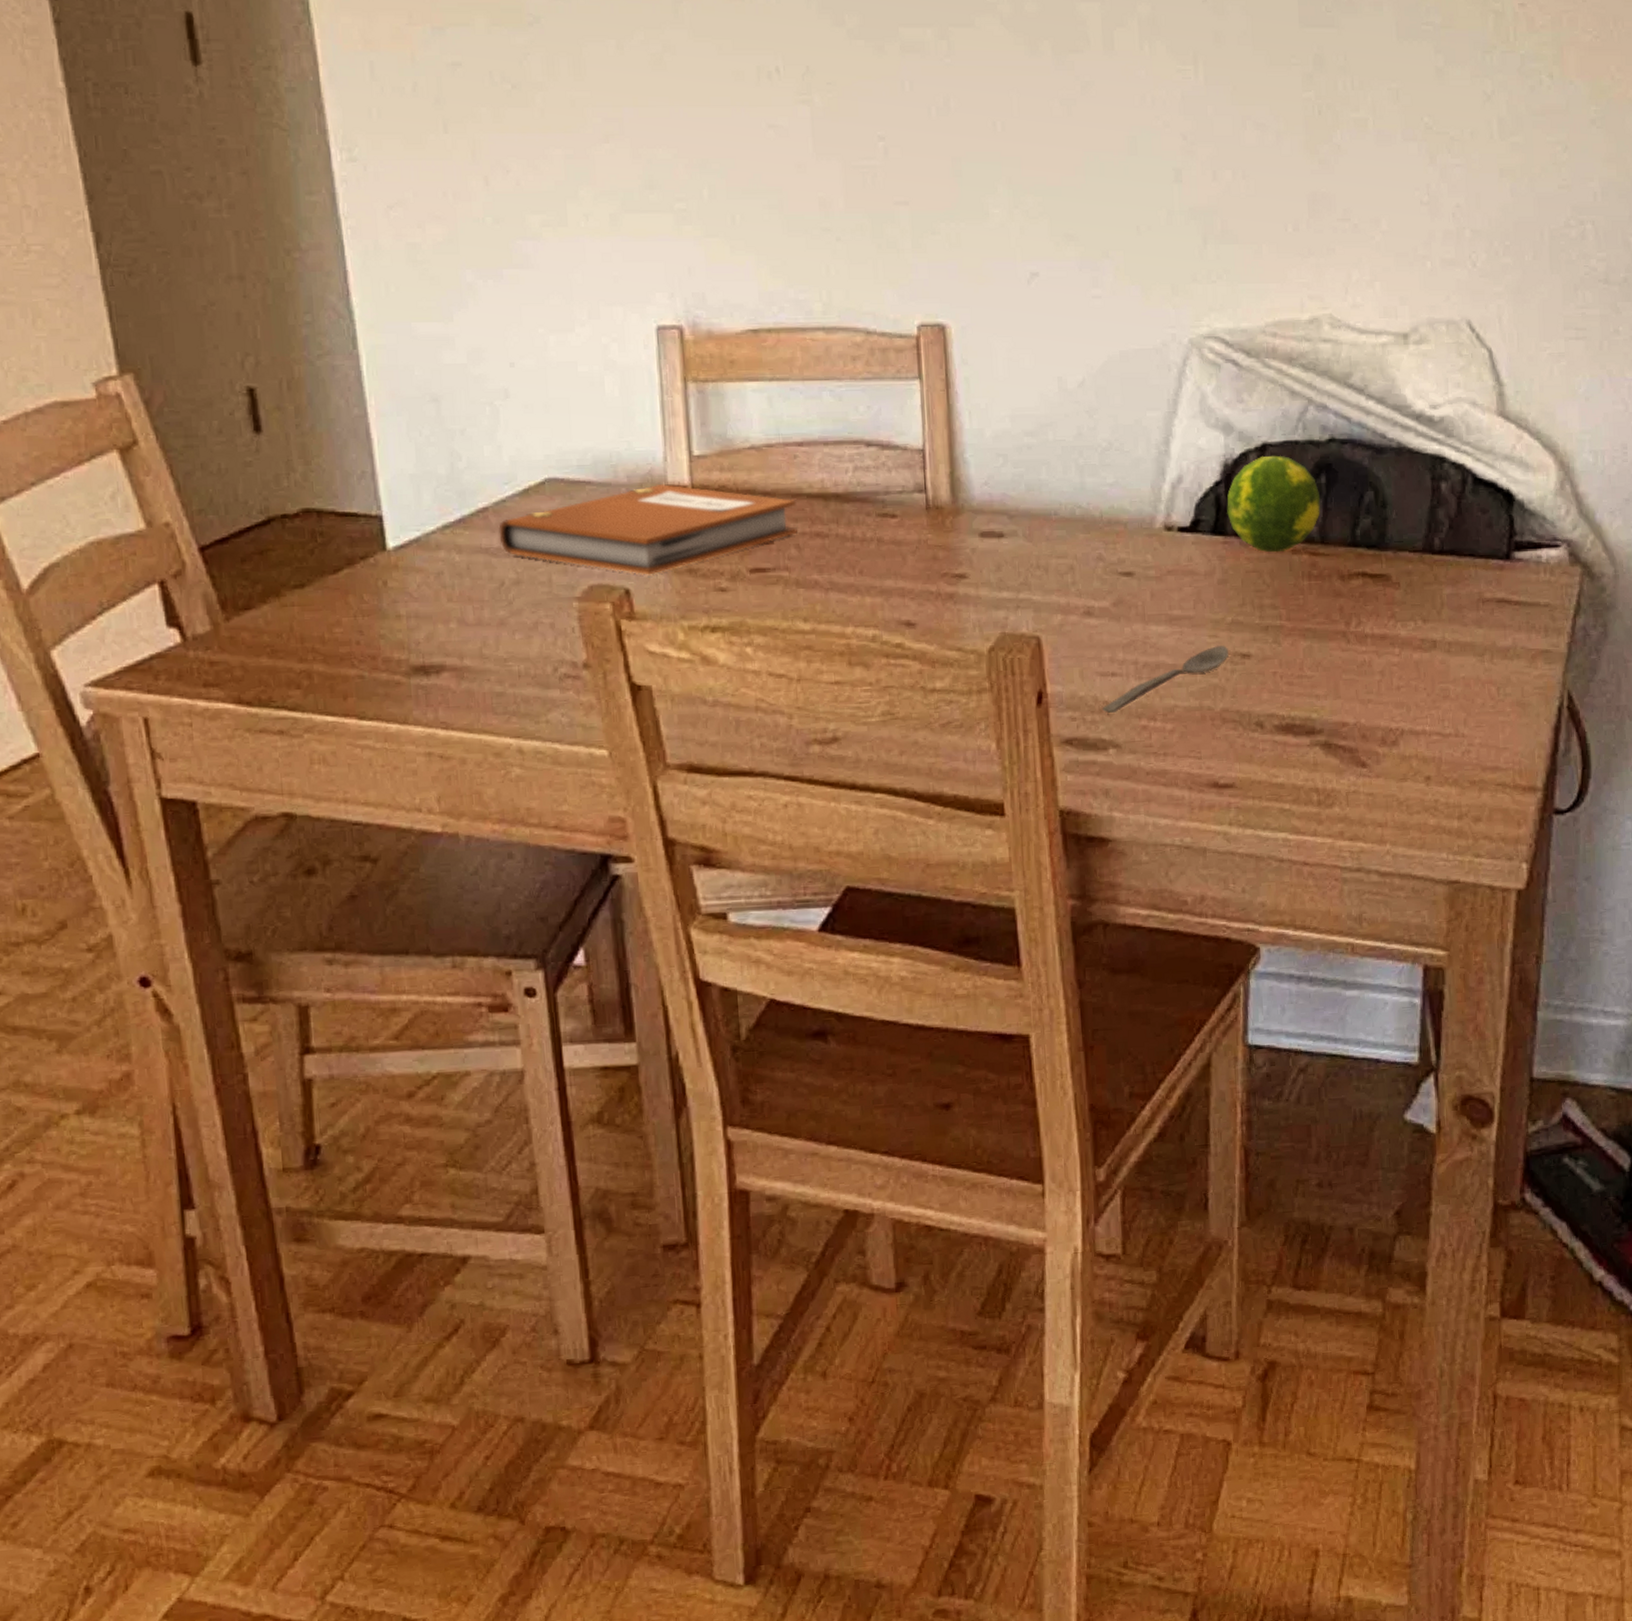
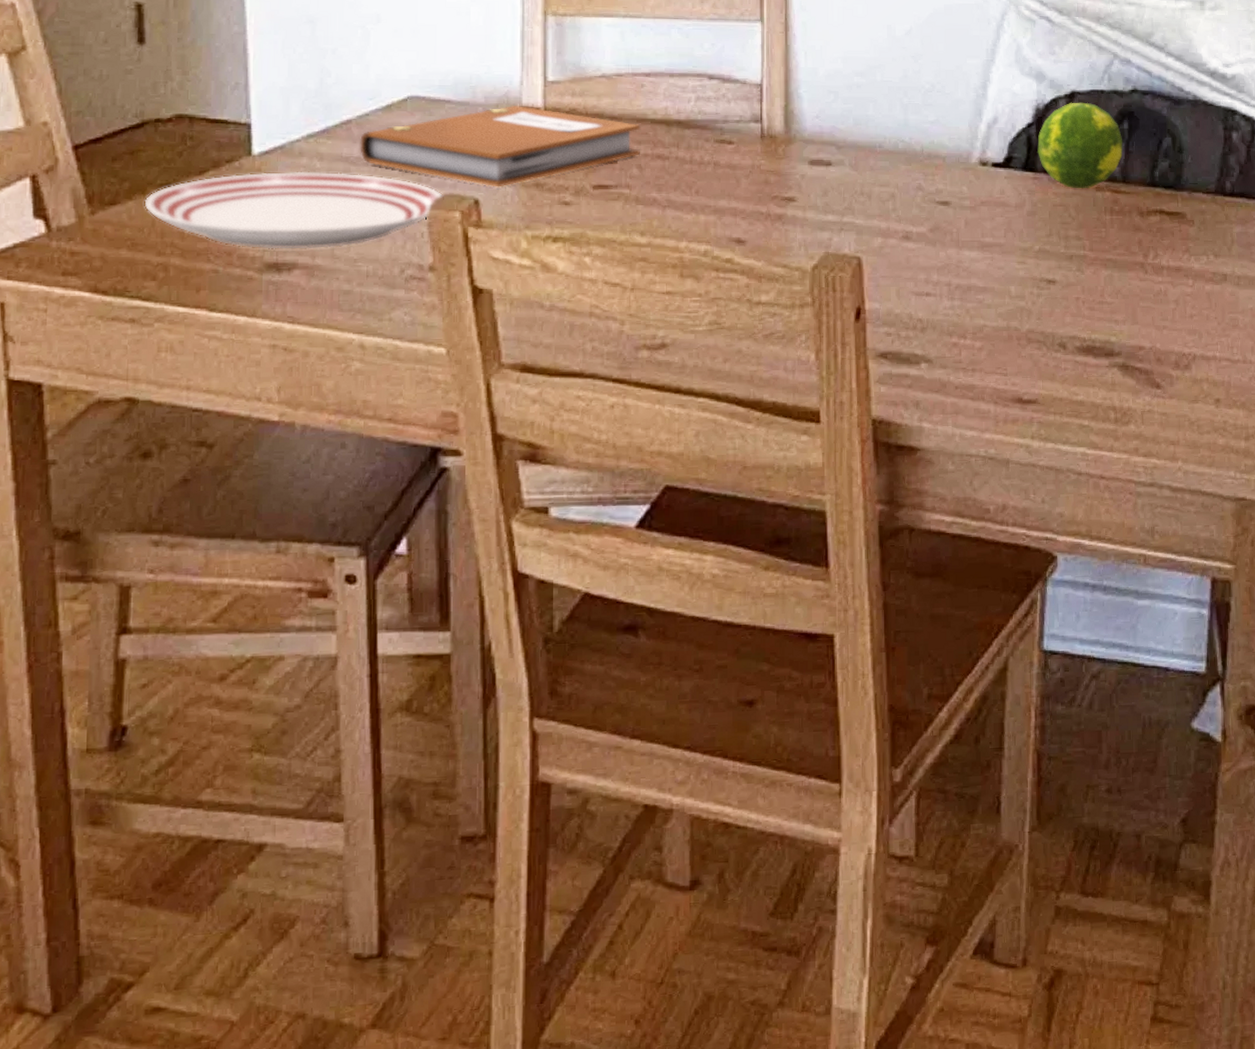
dinner plate: none [279,565,593,651] -> present [144,172,444,249]
spoon: present [1102,645,1229,713] -> none [916,271,1035,330]

